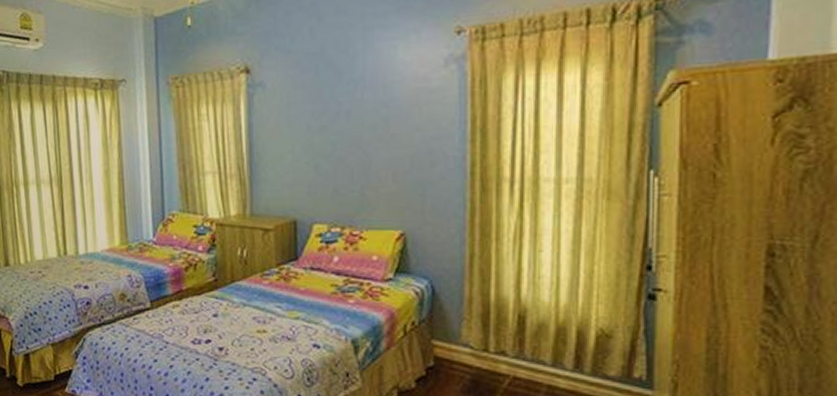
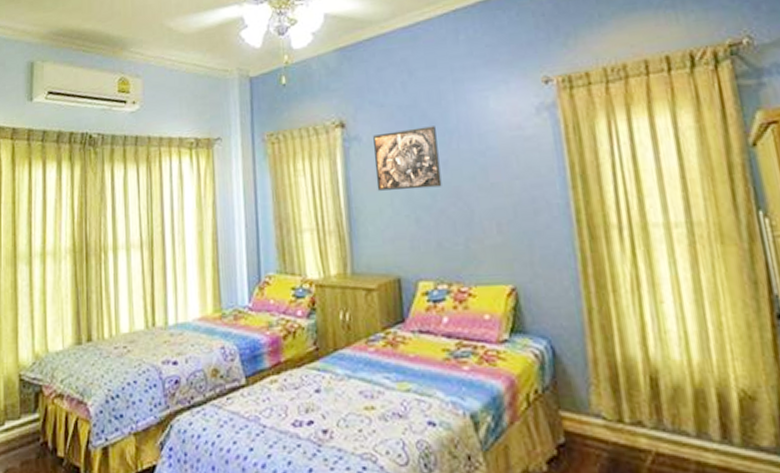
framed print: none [277,74,343,138] -> present [373,126,442,191]

